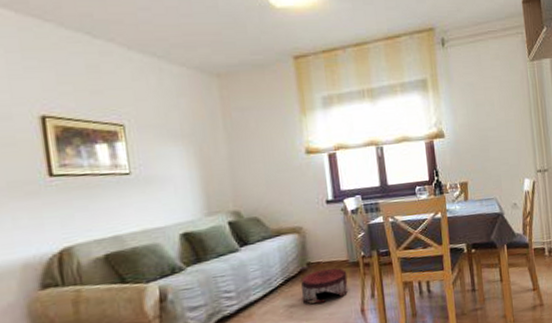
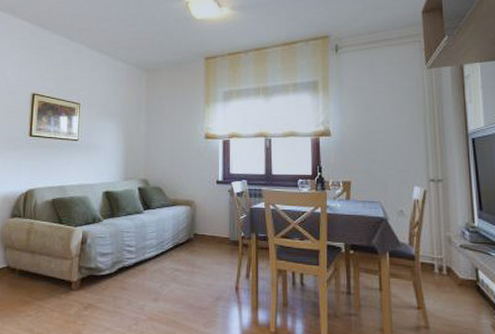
pouf: present [301,267,348,304] -> none [186,242,227,273]

